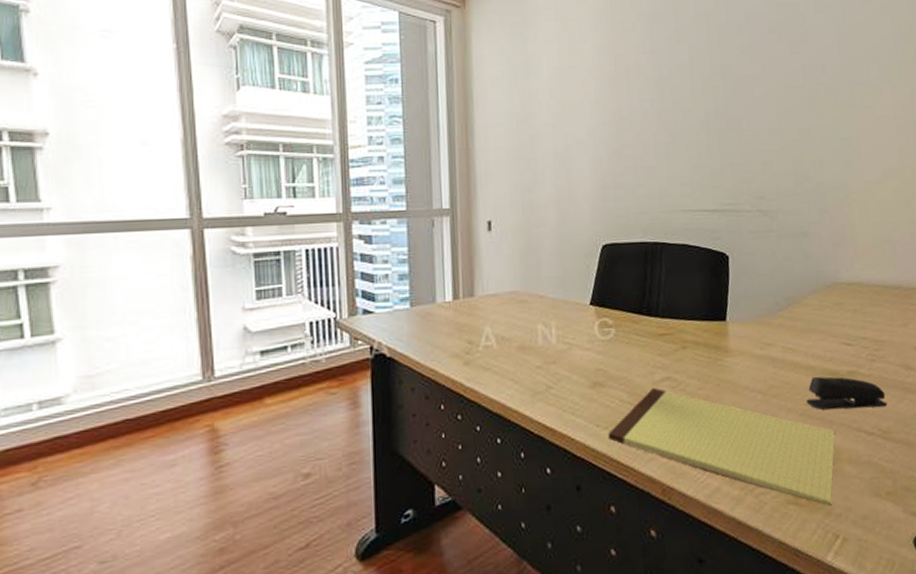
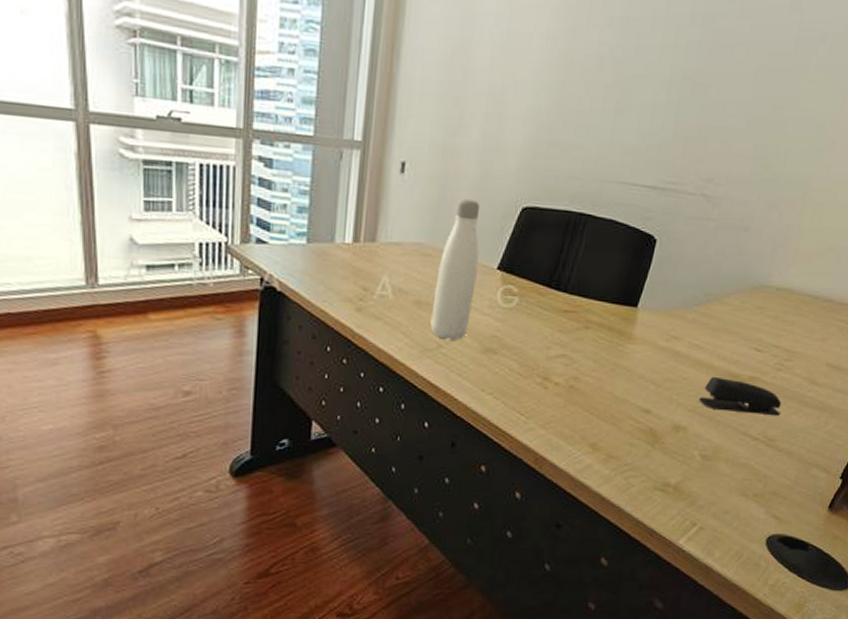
water bottle: none [535,244,573,380] -> present [430,198,480,340]
notepad: present [607,387,835,505] -> none [491,362,719,496]

